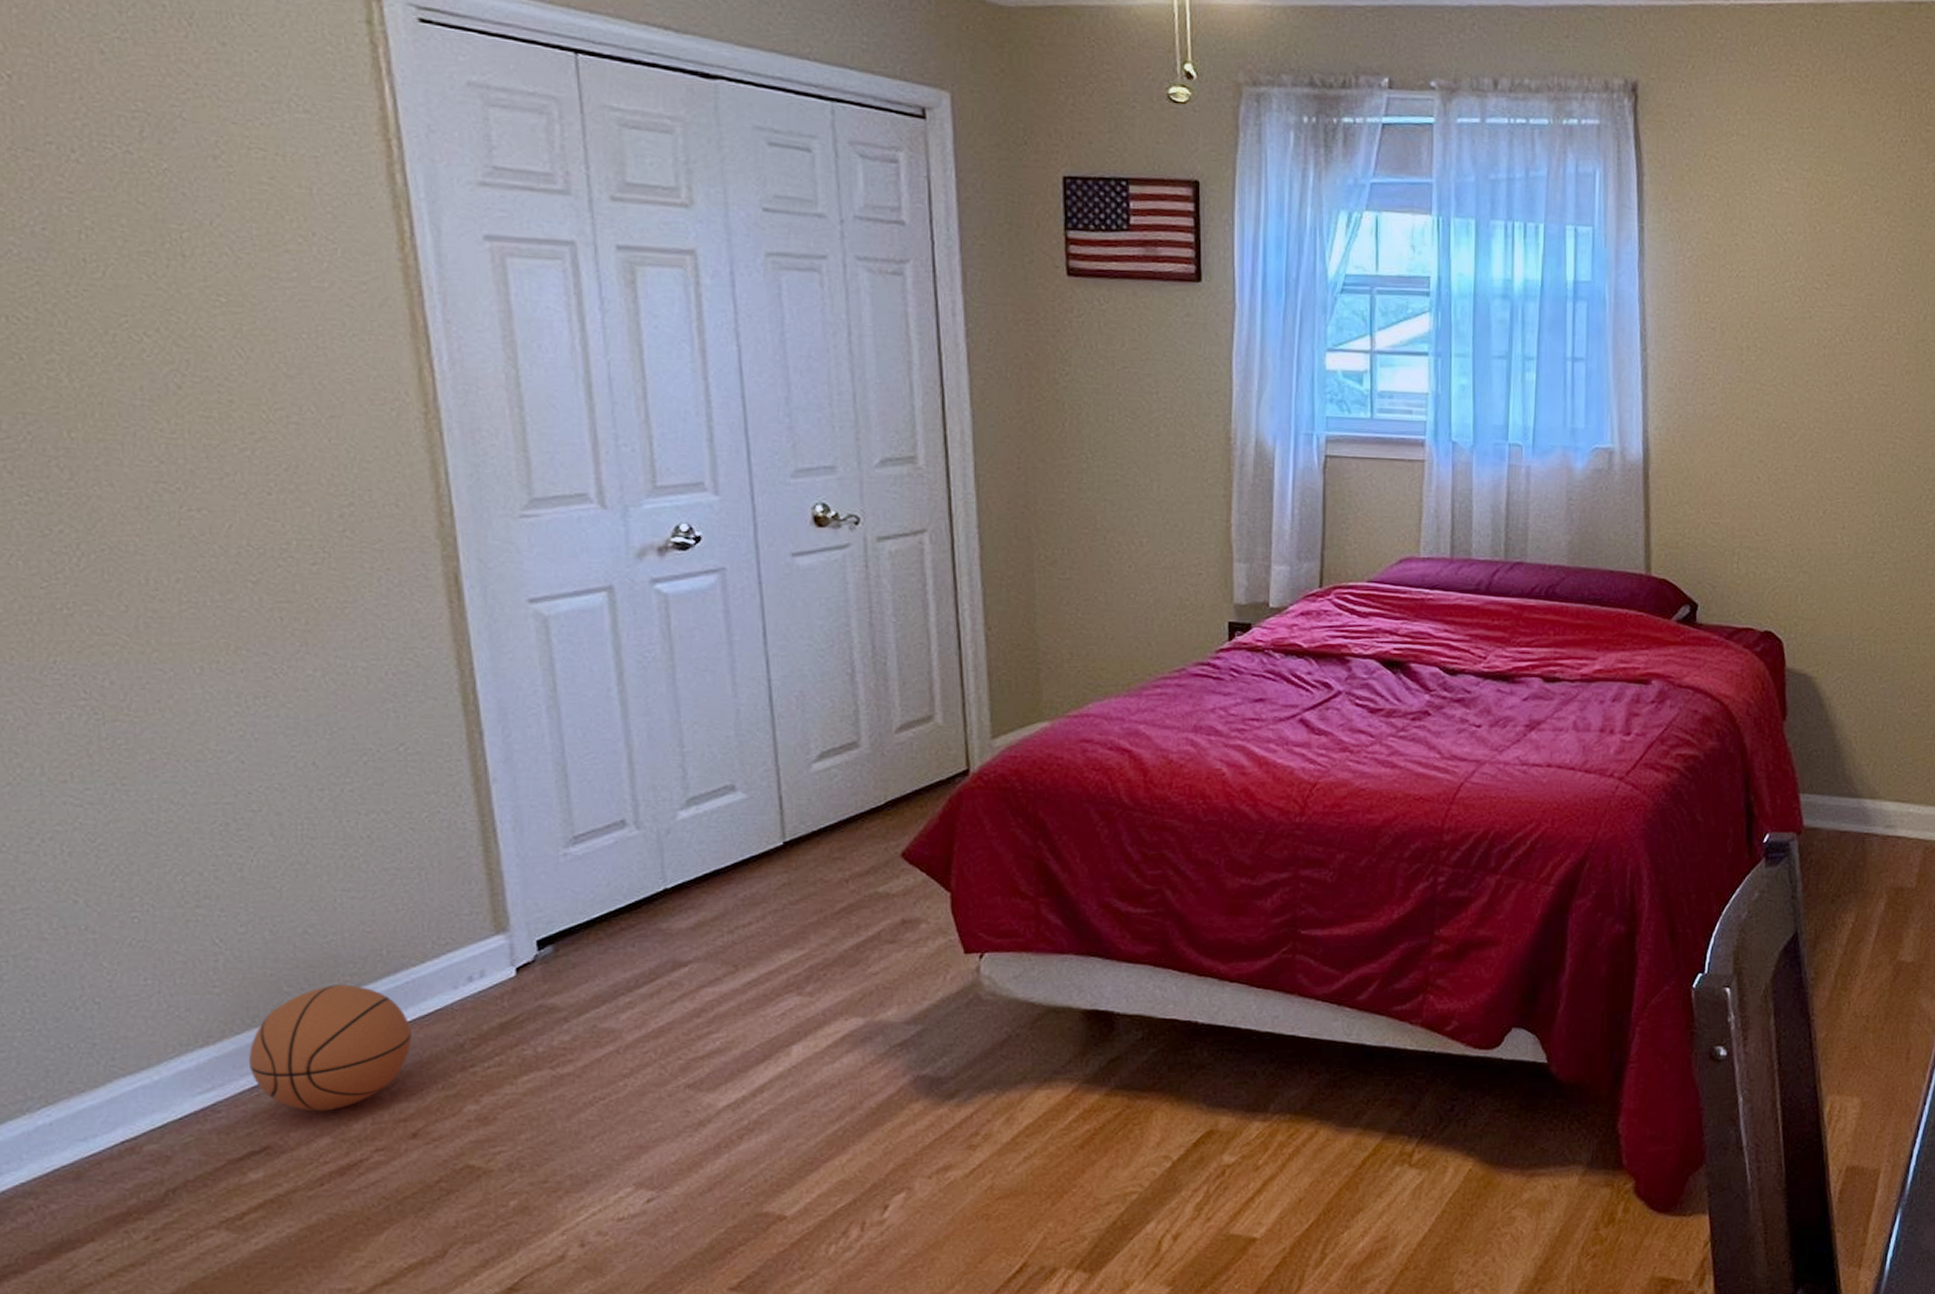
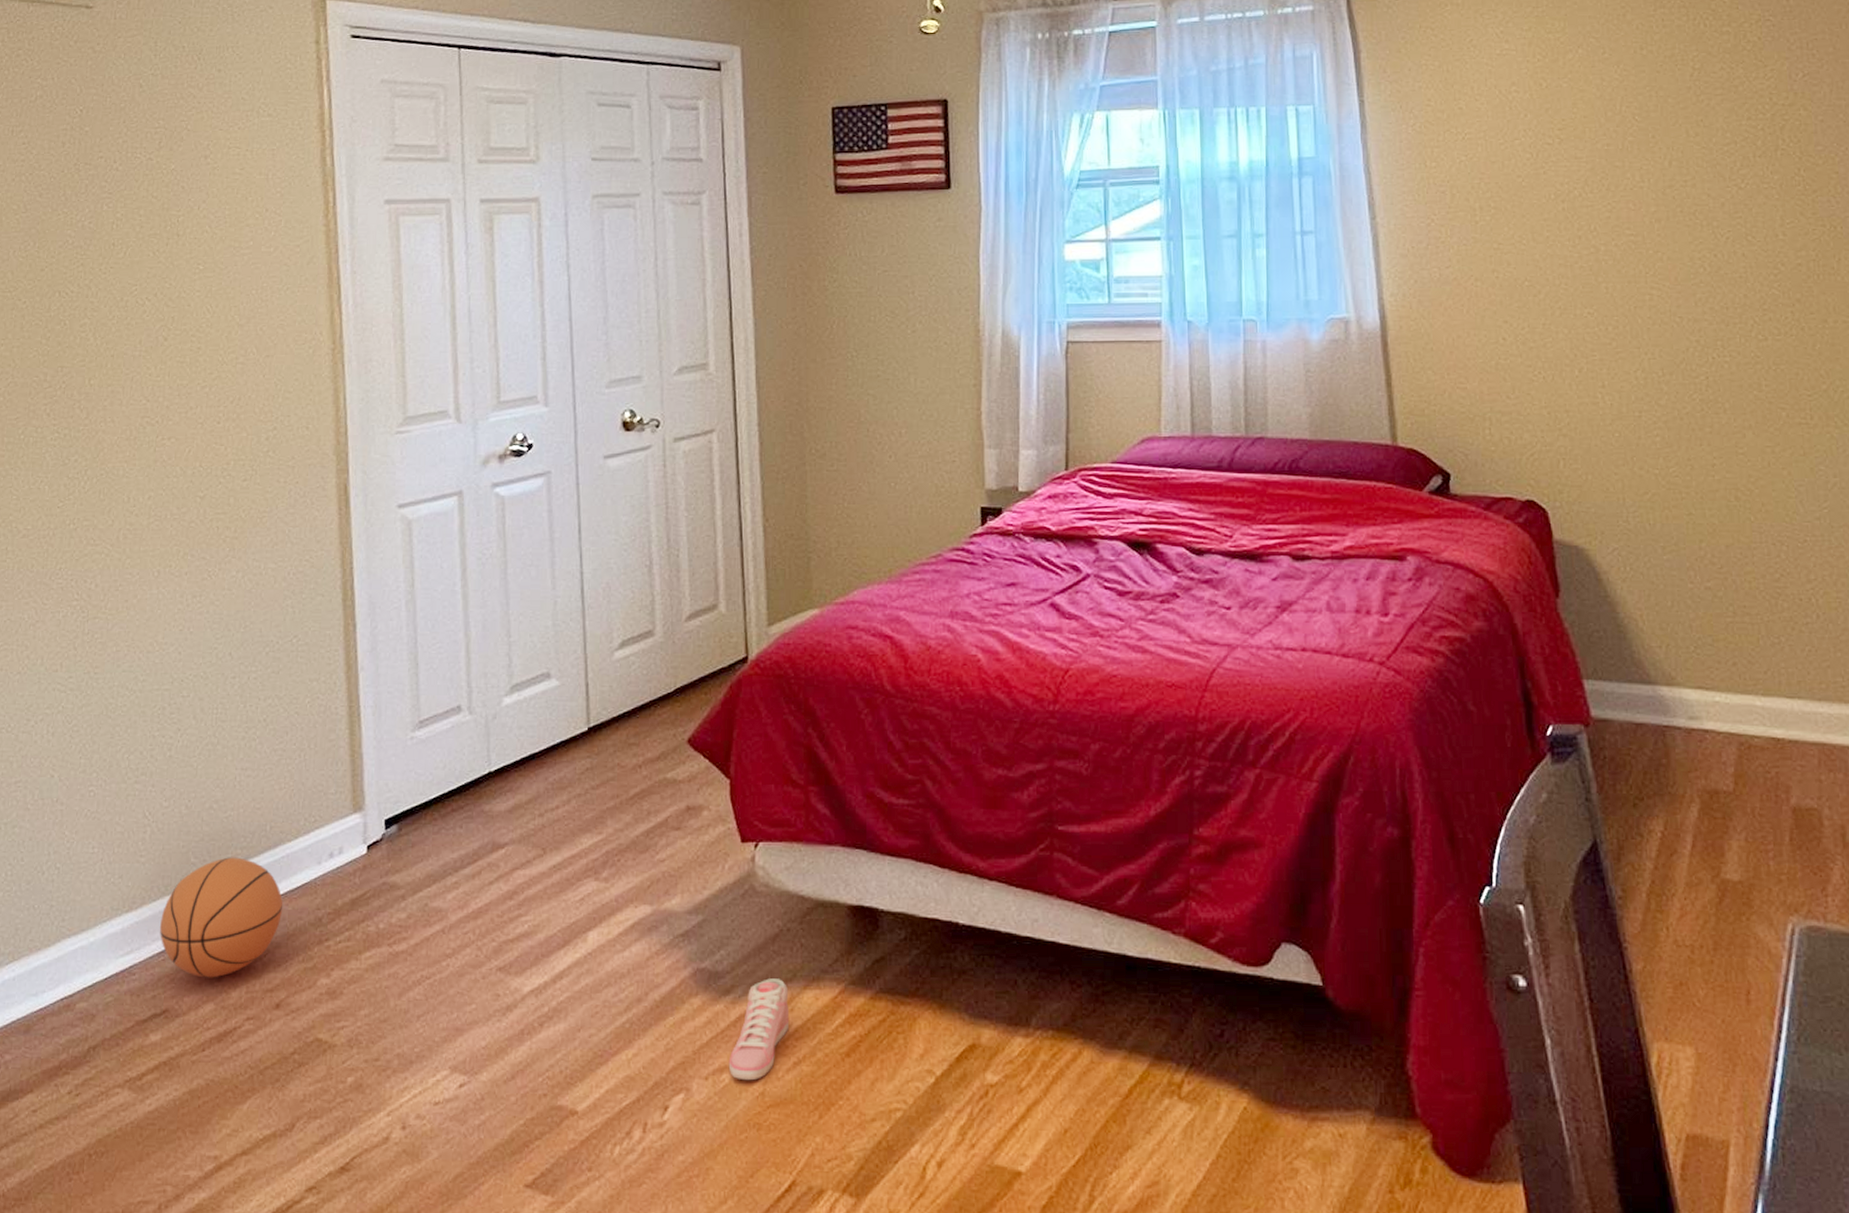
sneaker: none [954,1081,1020,1177] -> present [728,978,790,1081]

